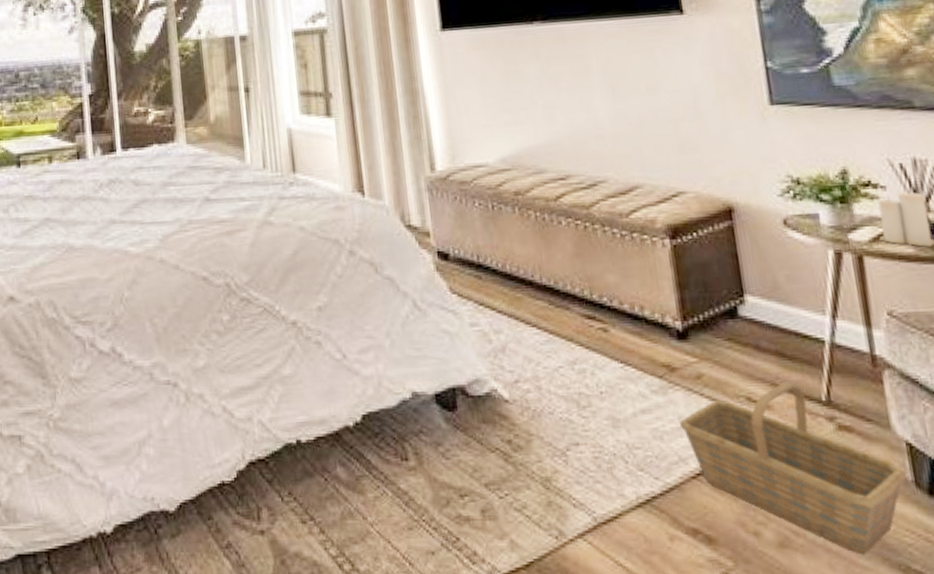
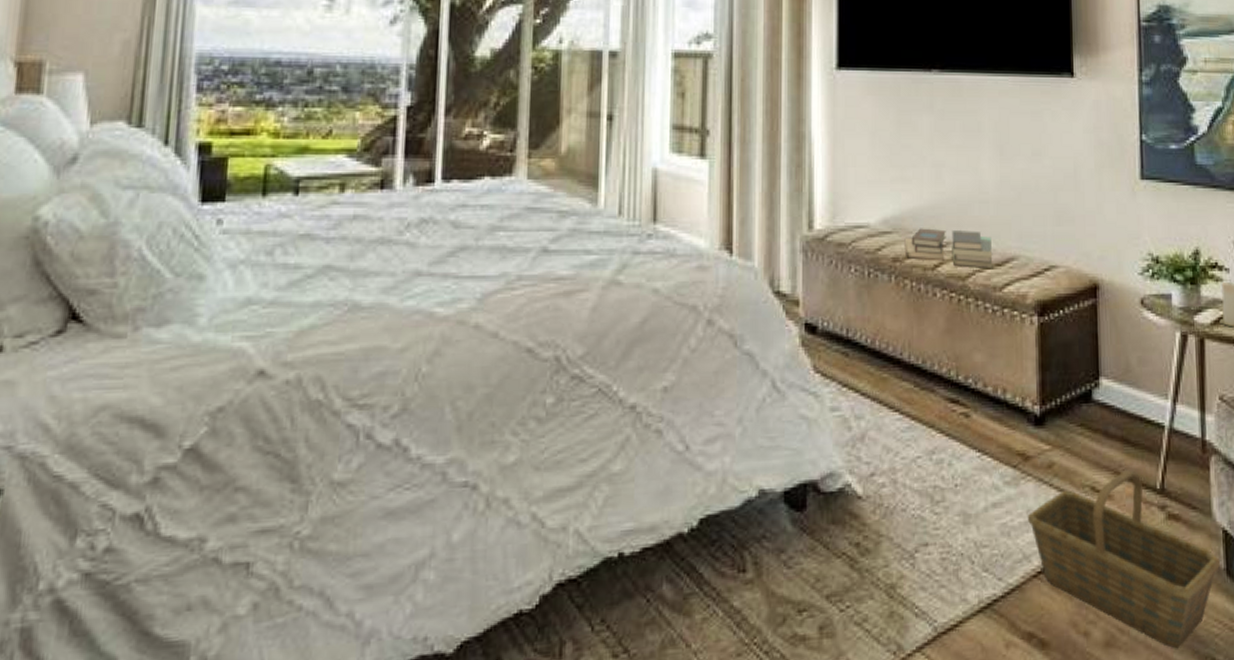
books: none [524,164,567,193] -> present [904,228,946,261]
books: none [570,164,617,198] -> present [950,231,993,269]

